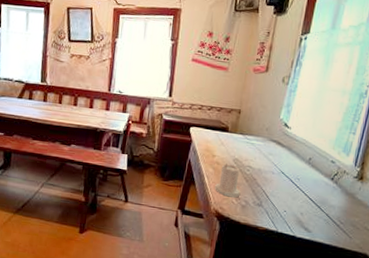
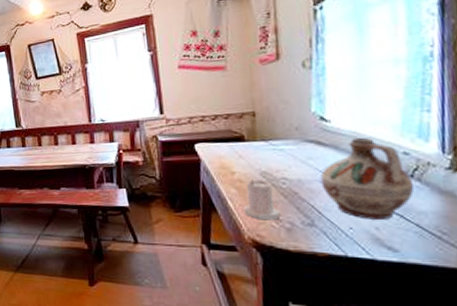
ceramic jug: none [273,144,333,208] -> present [320,137,415,220]

